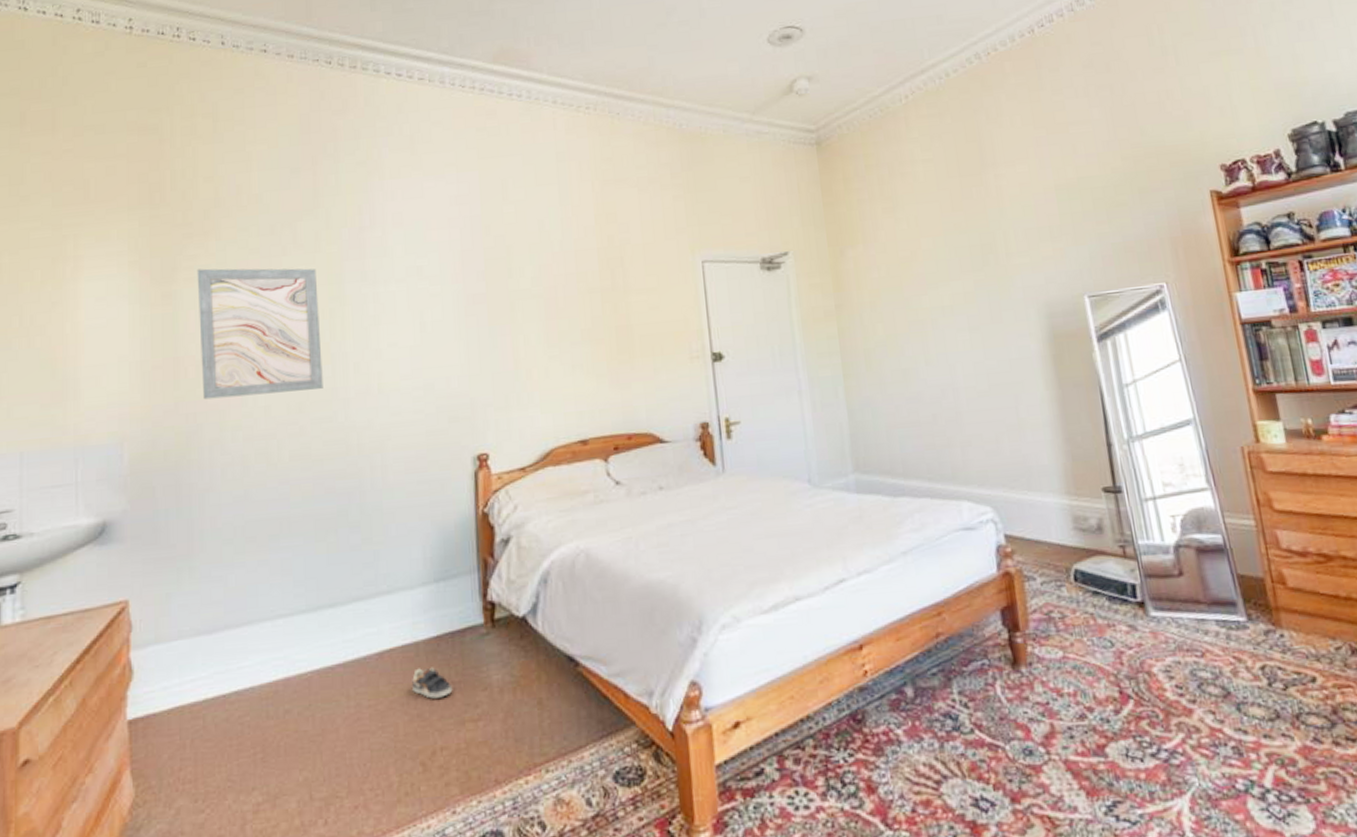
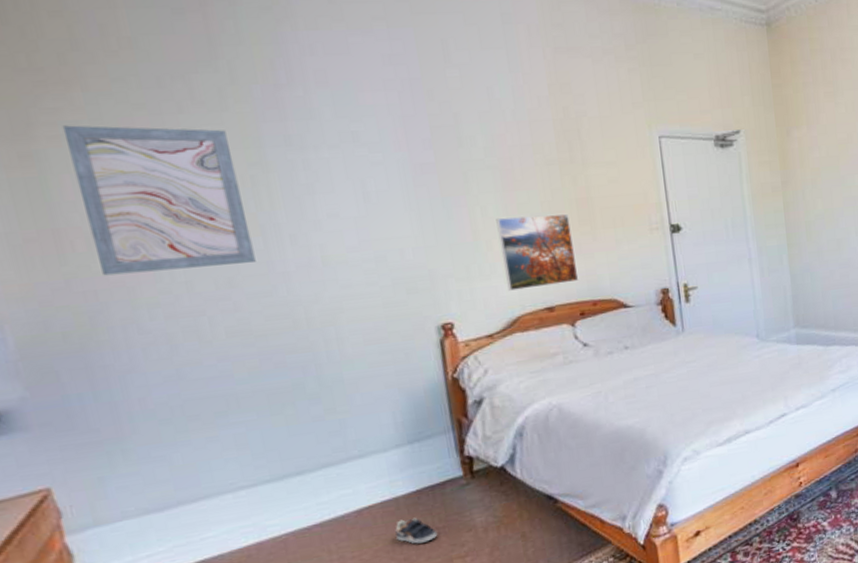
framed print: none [537,342,615,422] -> present [496,213,579,291]

